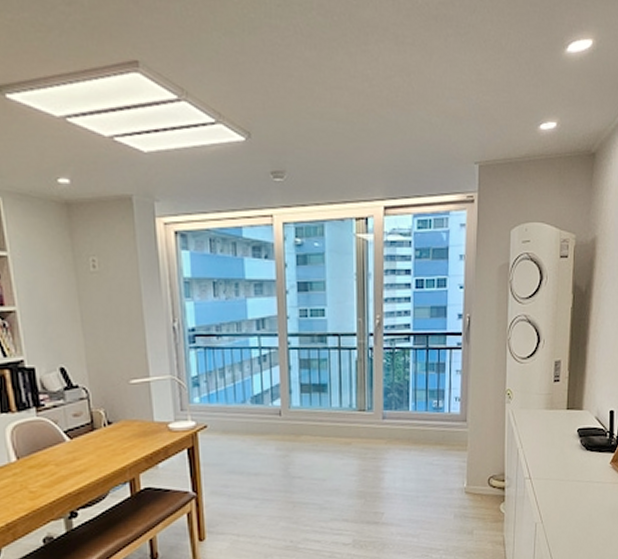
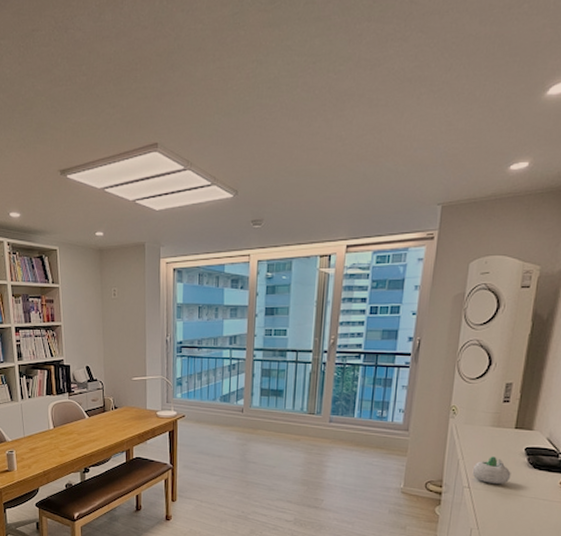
succulent planter: none [531,441,567,471] -> present [472,456,511,484]

